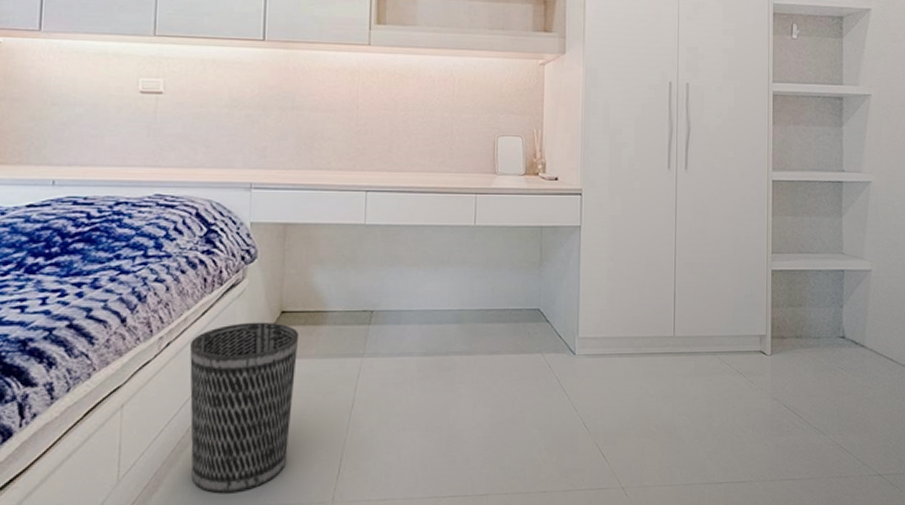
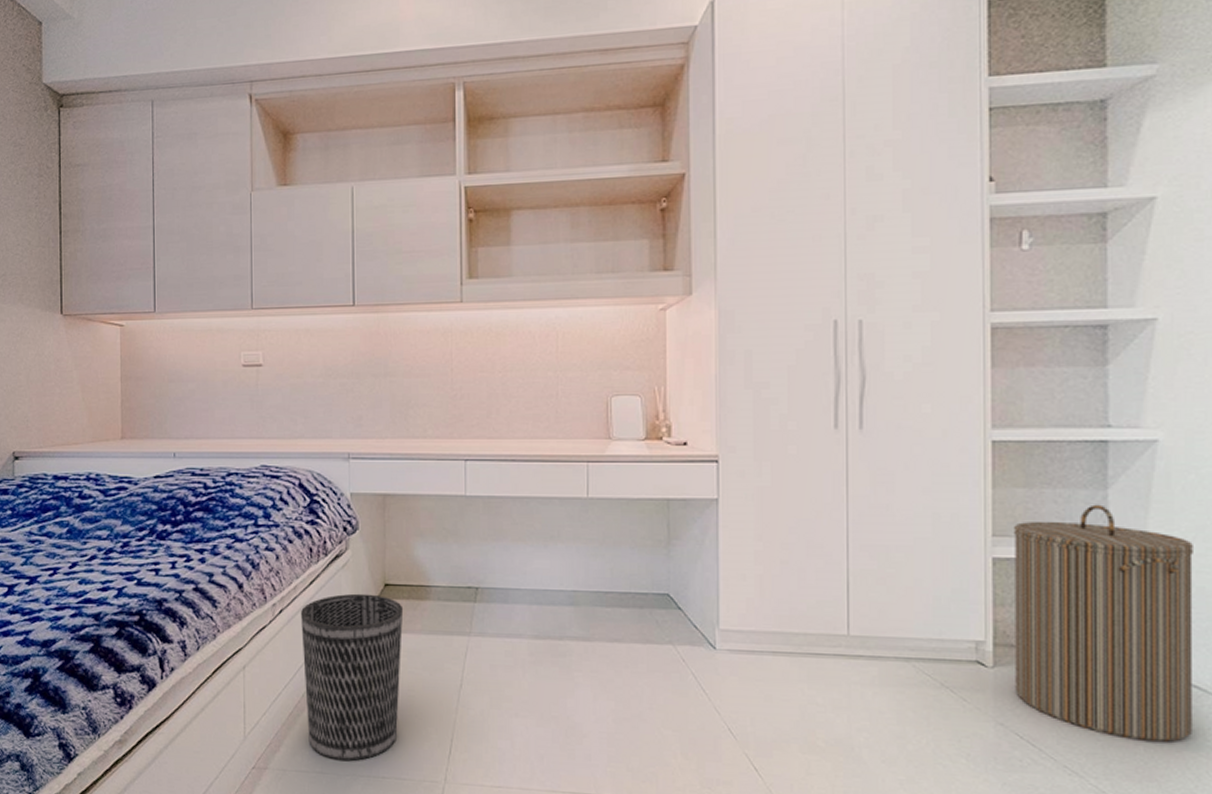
laundry hamper: none [784,228,890,403] -> present [1013,504,1194,742]

